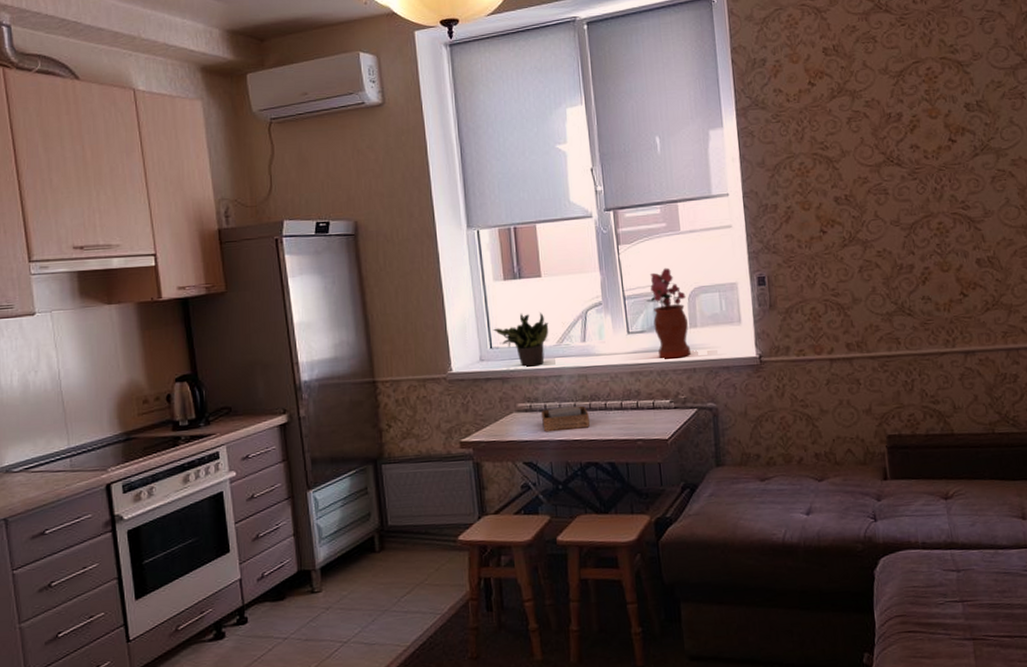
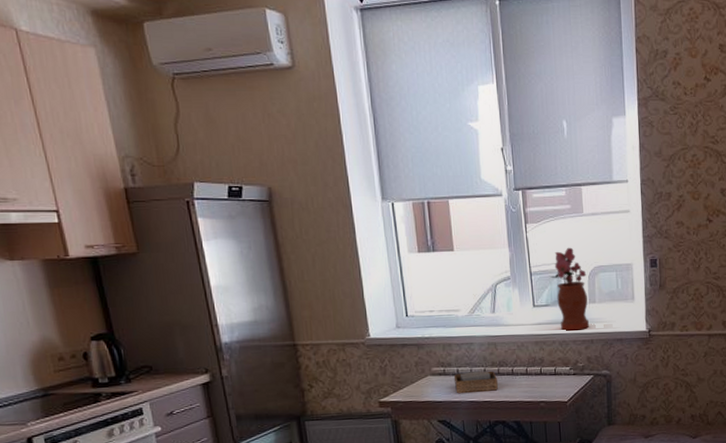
potted plant: present [492,313,549,367] -> none [407,284,461,335]

